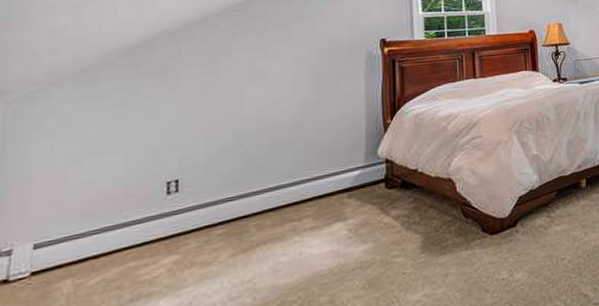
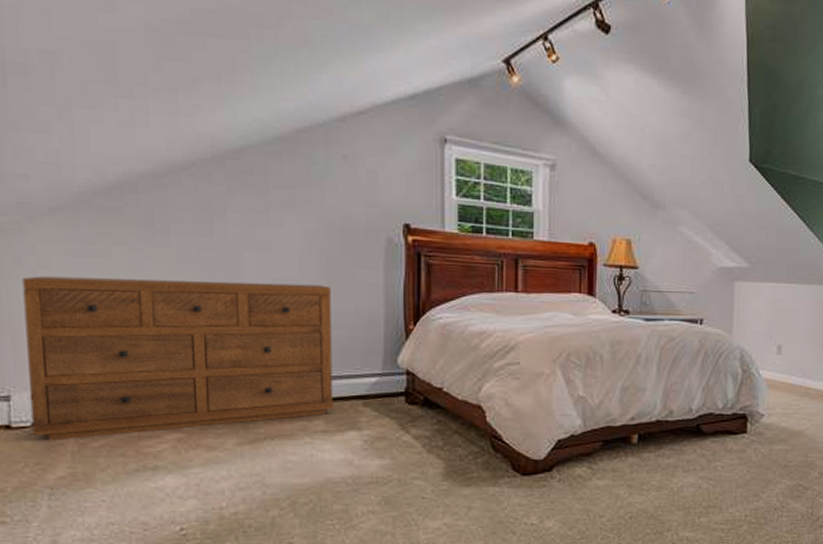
dresser: none [29,99,321,288] -> present [22,276,334,441]

